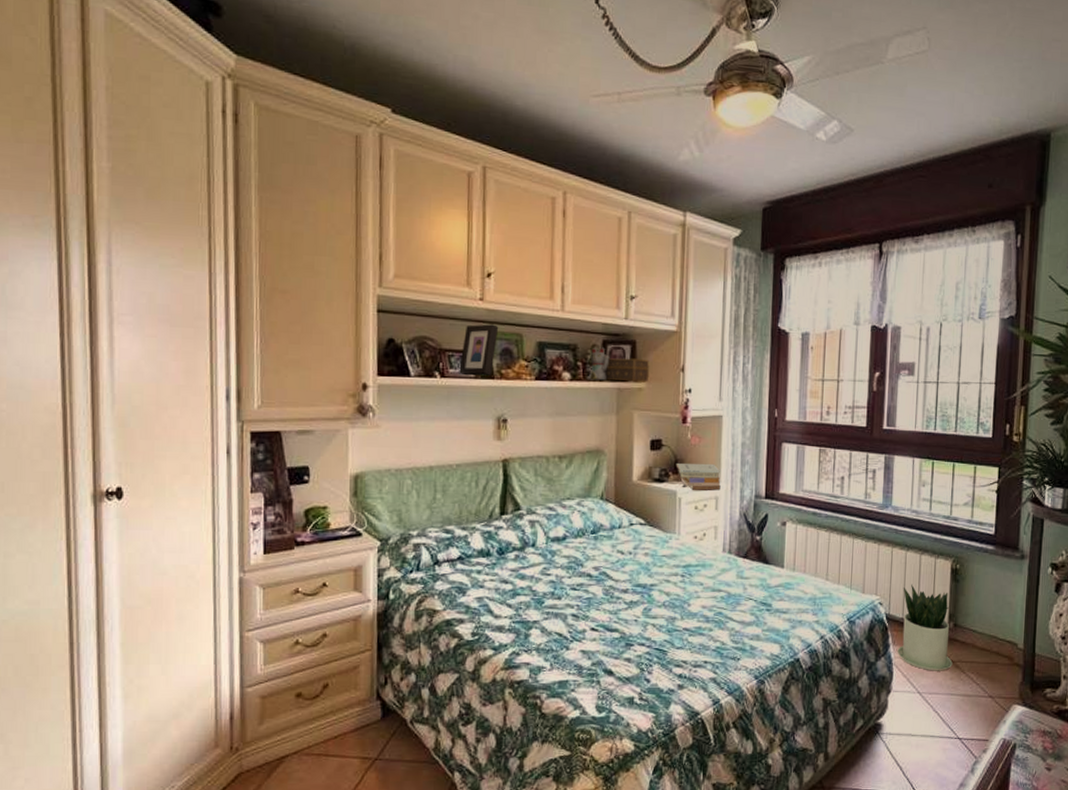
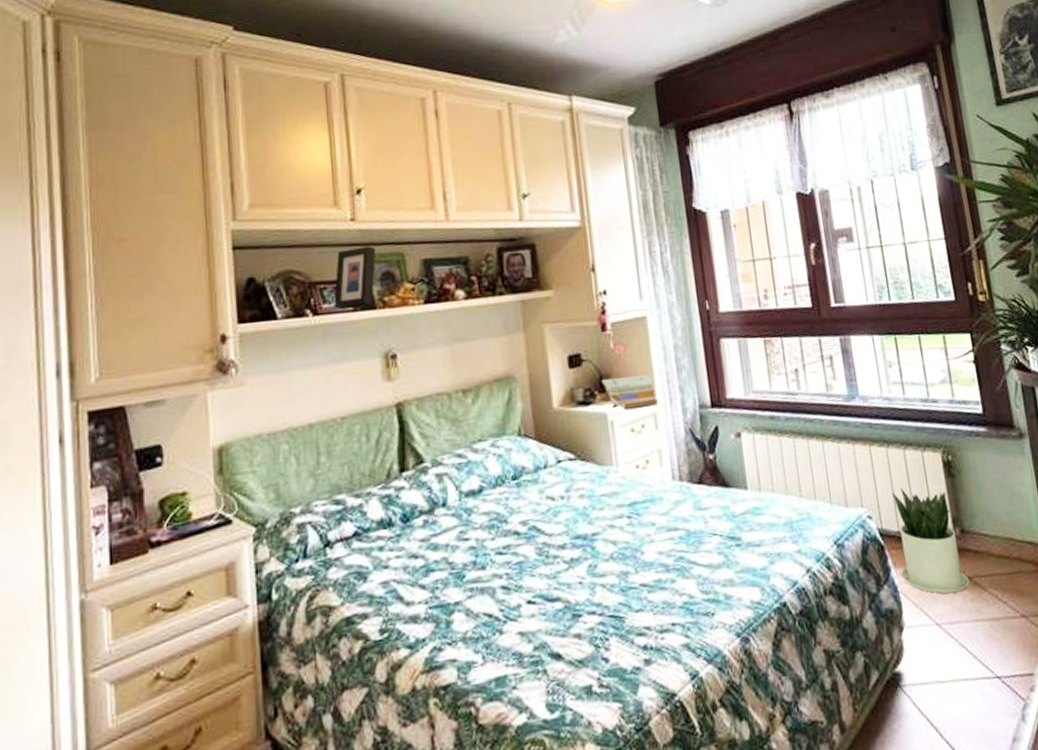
decorative figurine: present [586,347,610,381] -> none [484,256,508,296]
decorative box: present [604,358,649,382] -> none [503,263,555,294]

